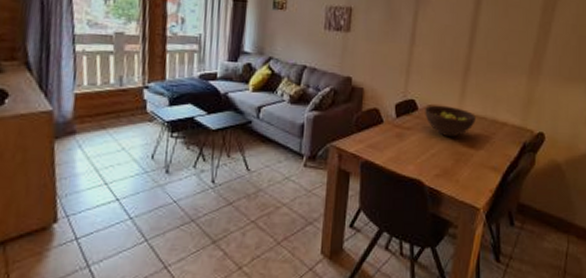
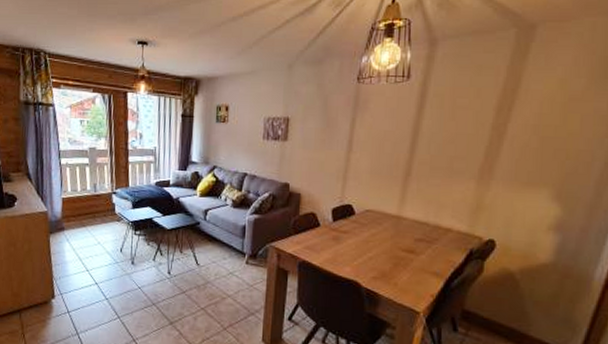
fruit bowl: present [425,105,476,138] -> none [362,210,417,242]

